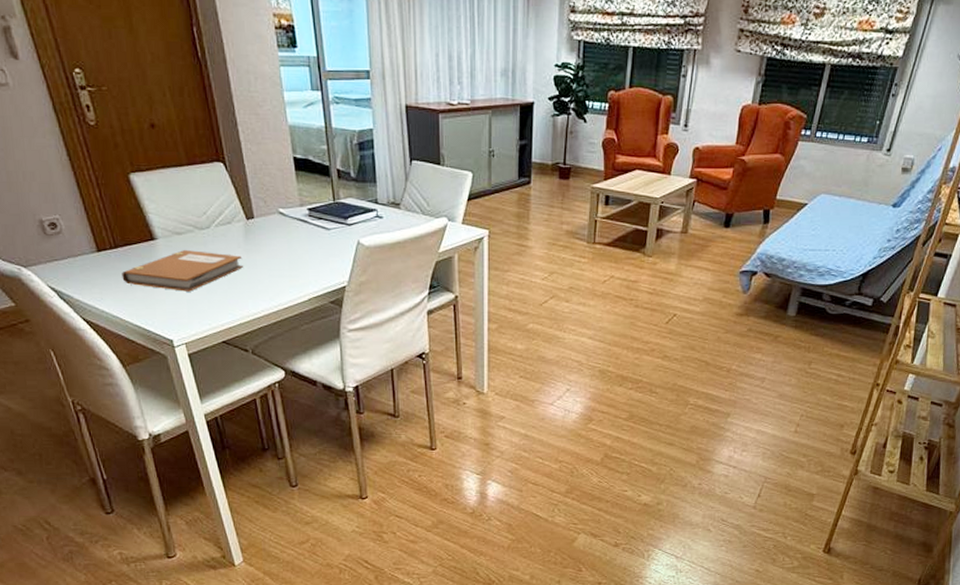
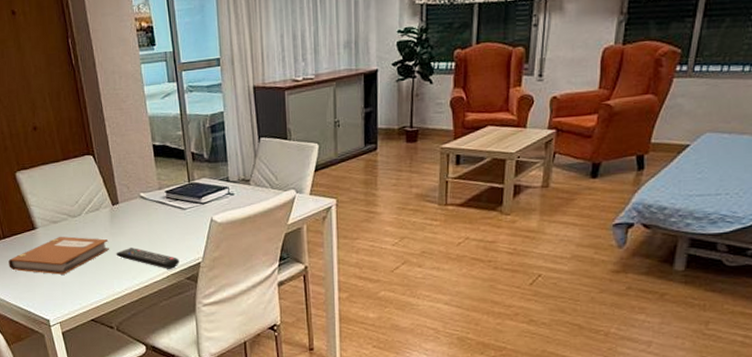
remote control: none [251,267,323,292] -> present [116,248,179,269]

